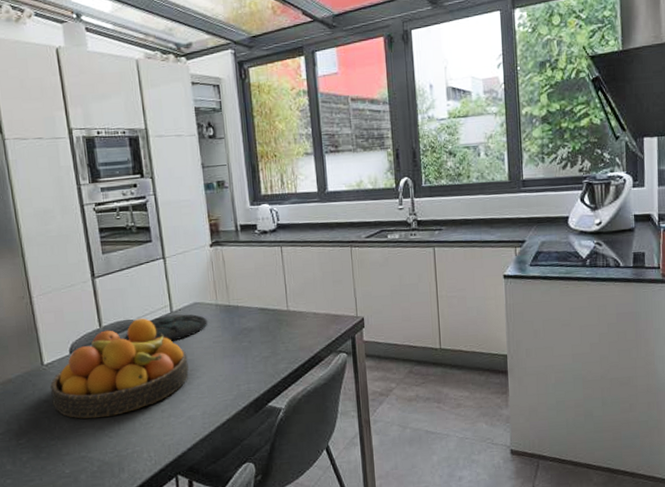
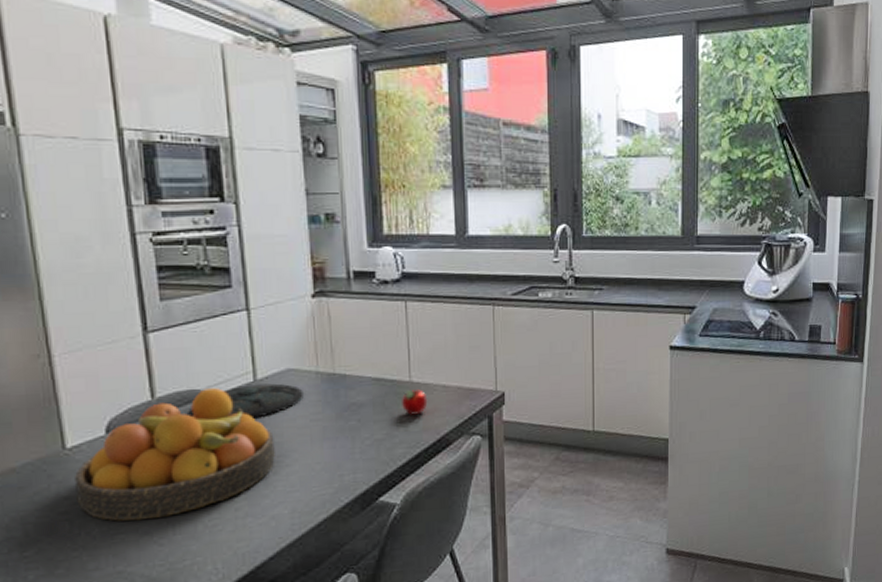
apple: none [282,316,303,337] -> present [402,389,428,415]

